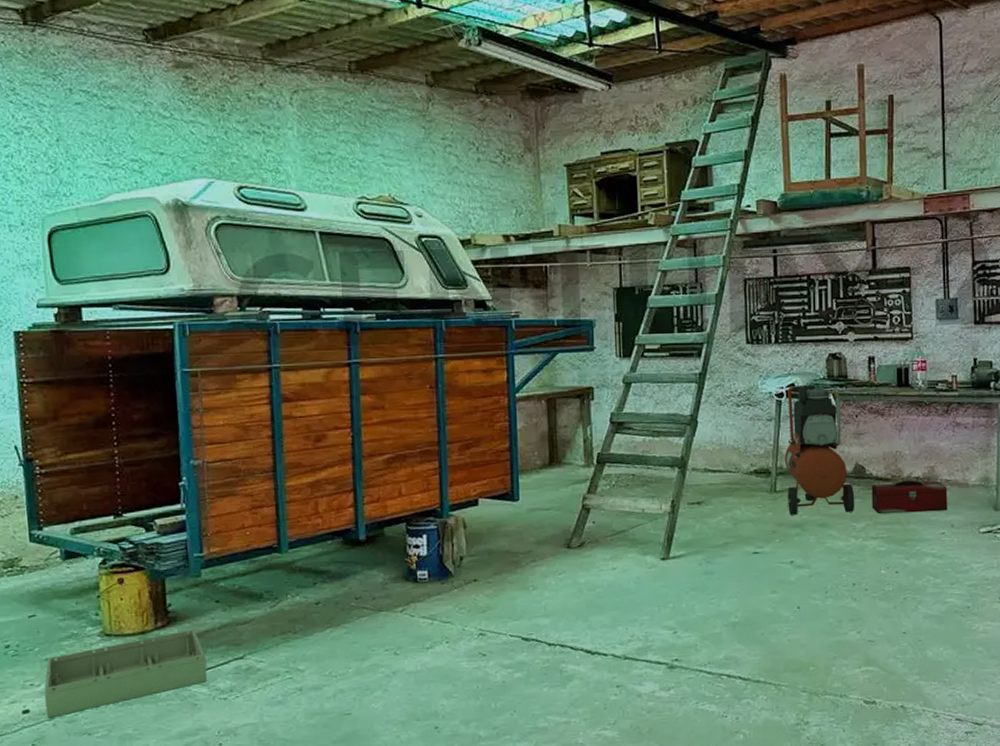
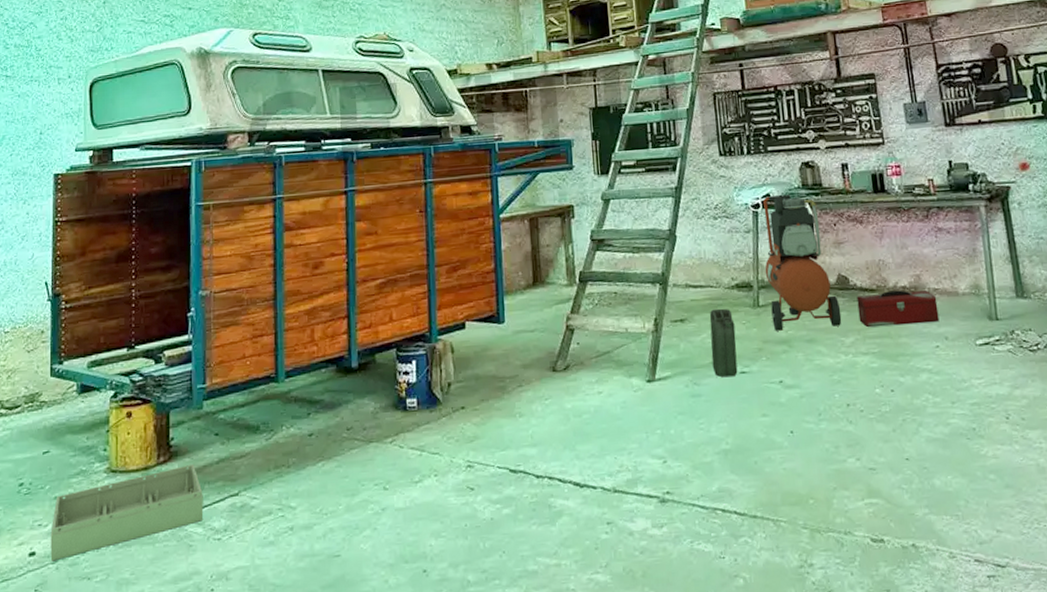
jerry can: none [726,492,751,557] -> present [709,308,738,377]

